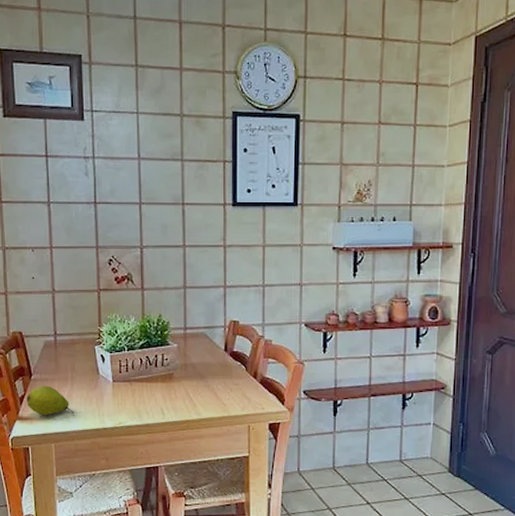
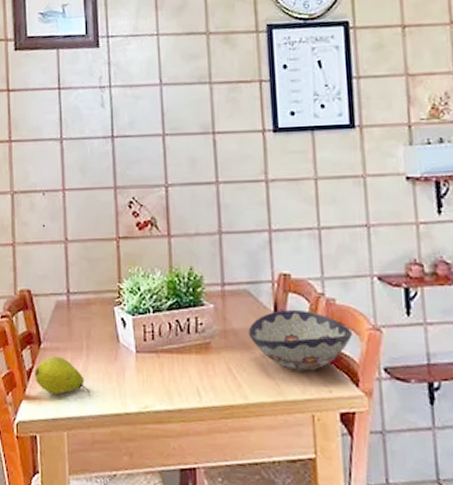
decorative bowl: none [204,349,283,394] -> present [248,310,353,372]

